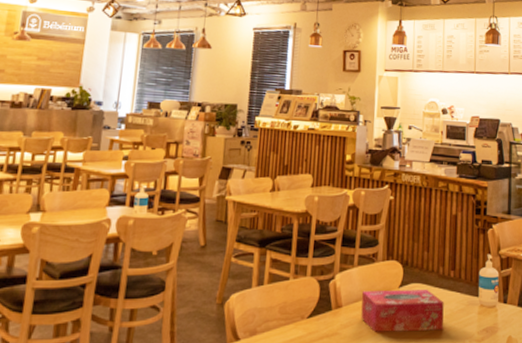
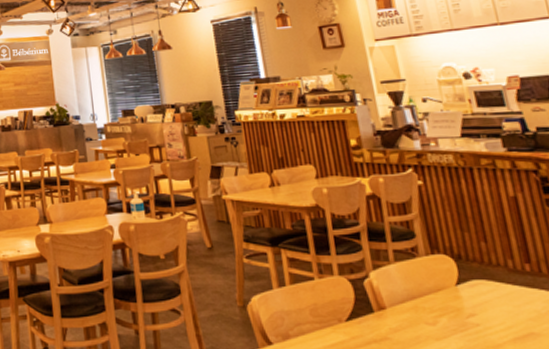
tissue box: present [361,290,444,332] -> none [408,287,532,337]

